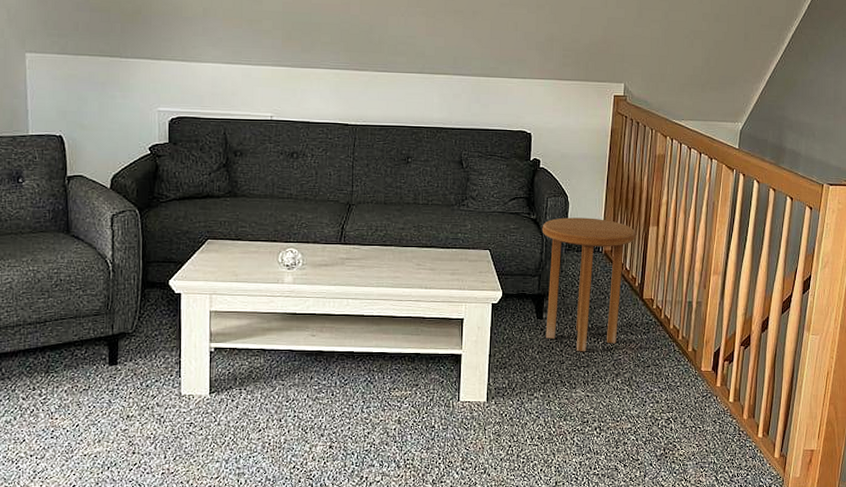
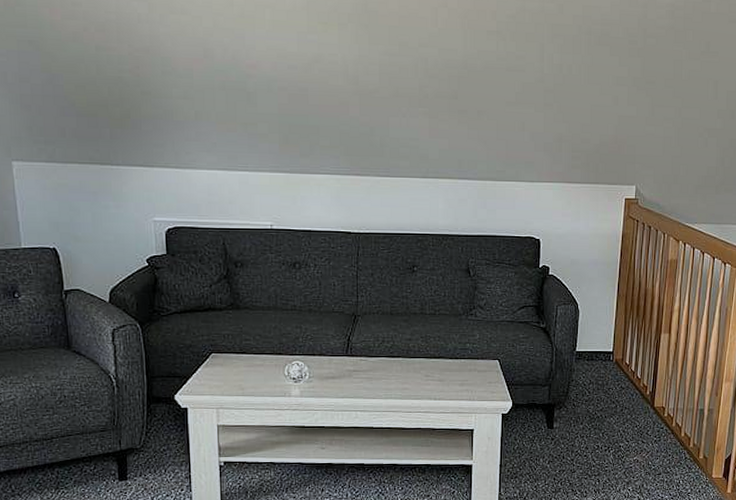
side table: present [542,217,636,352] -> none [552,326,647,461]

